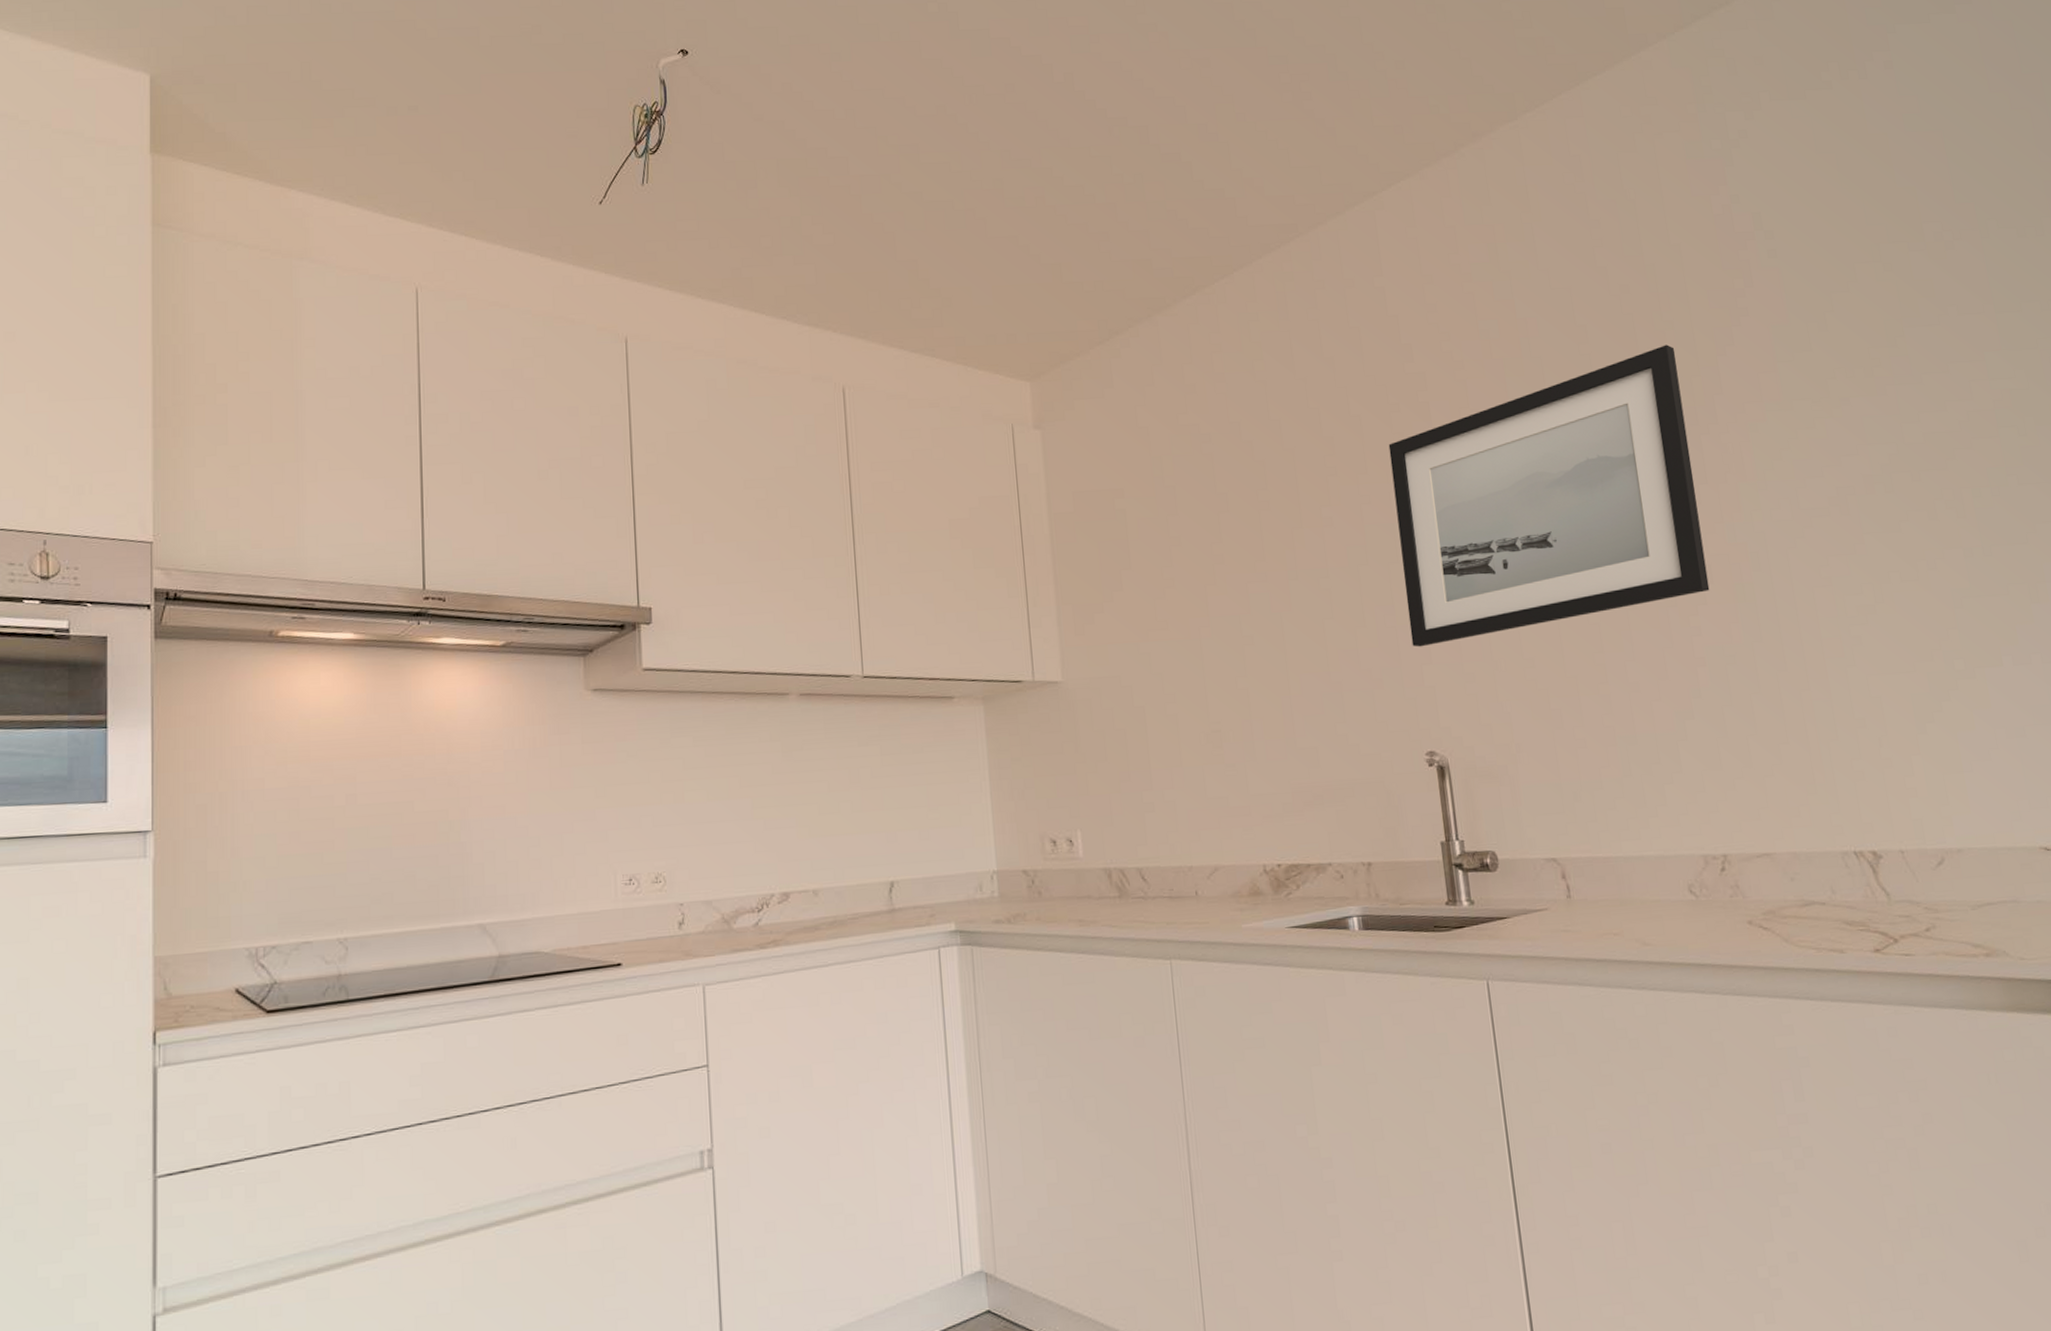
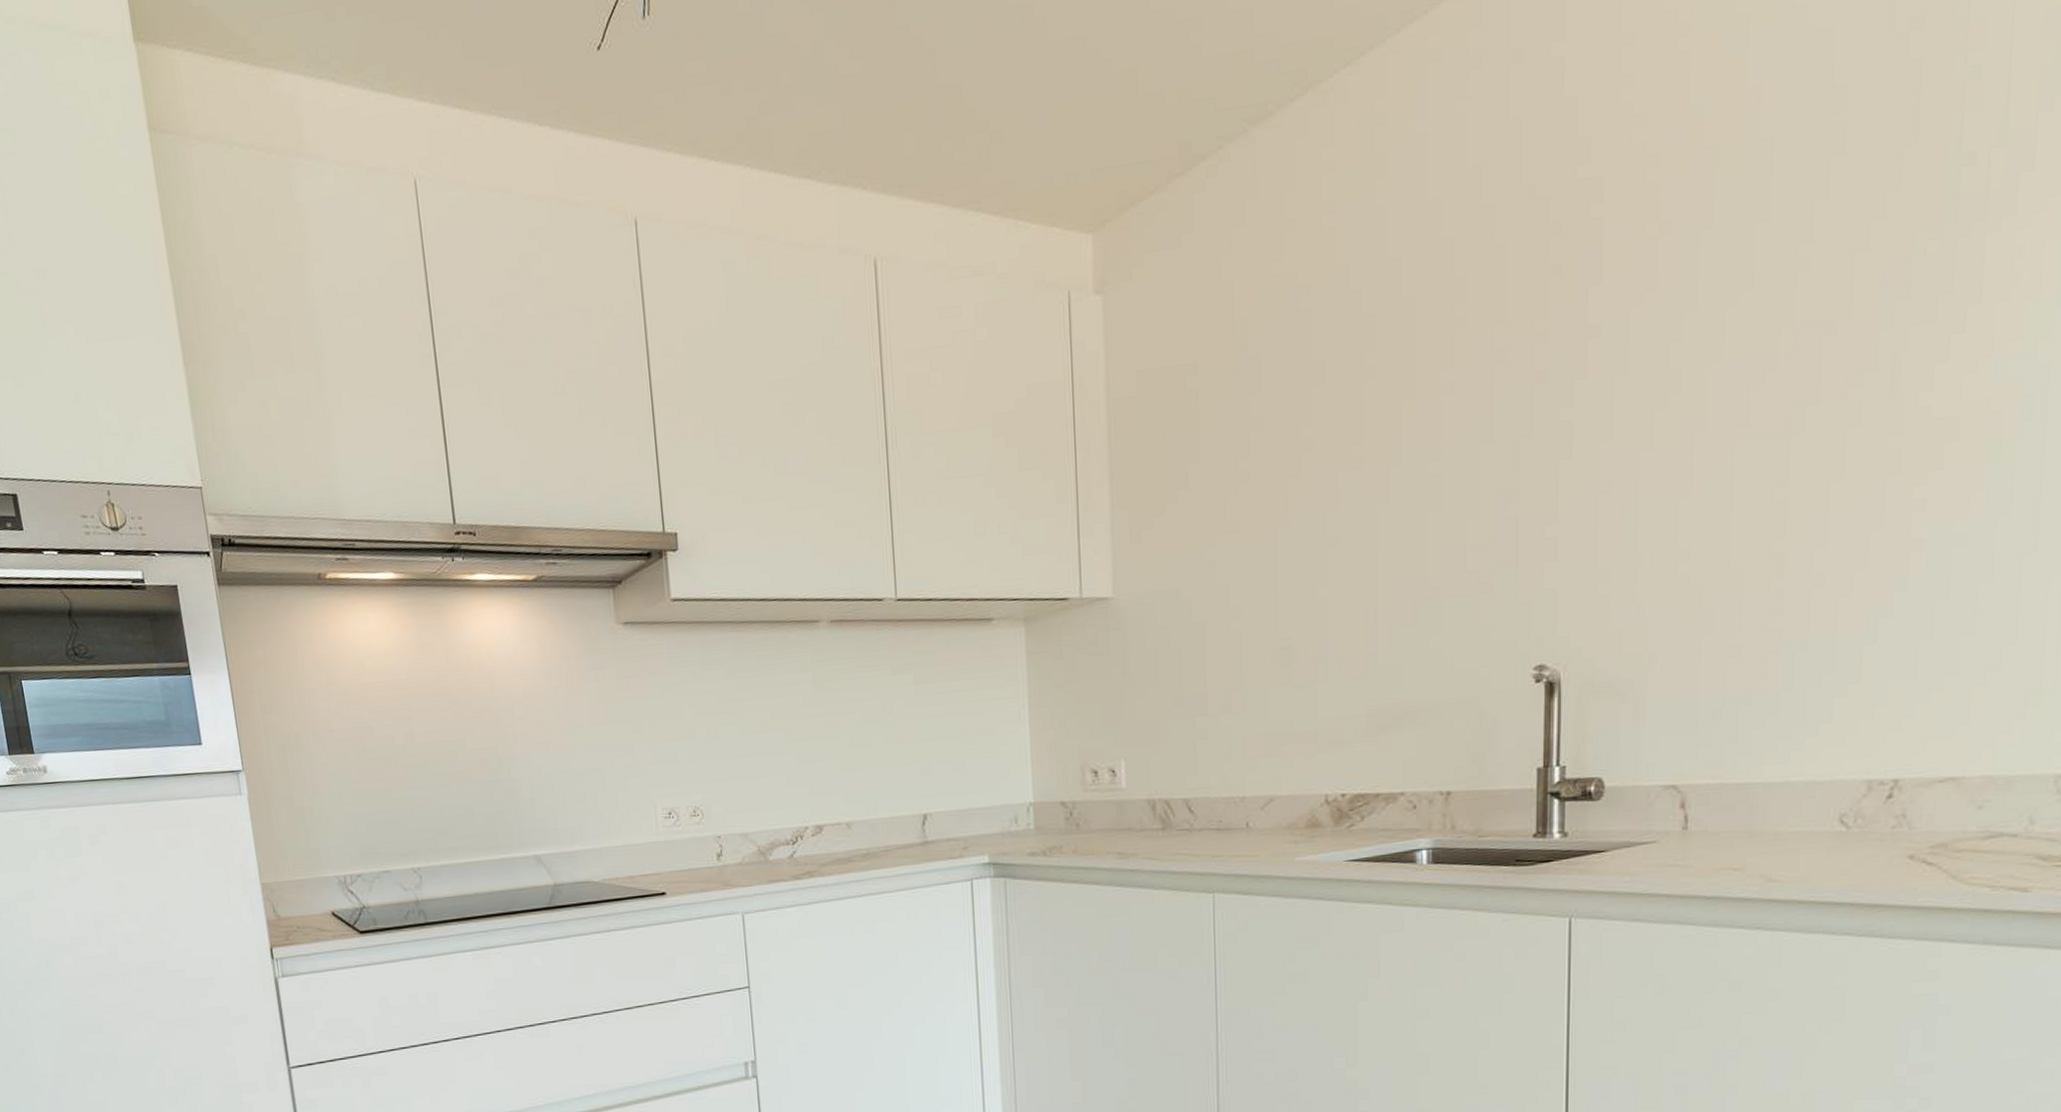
wall art: present [1388,344,1710,647] -> none [1535,102,1976,541]

